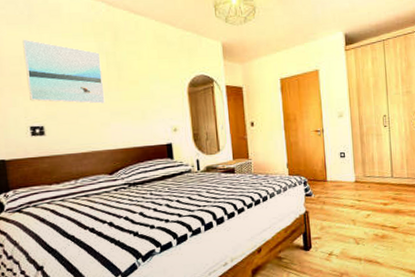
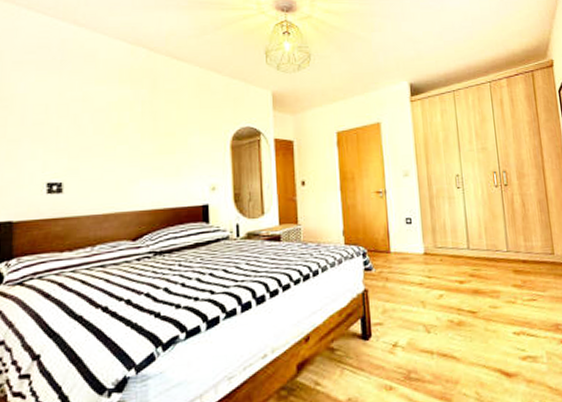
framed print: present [22,39,105,104] -> none [50,85,136,158]

